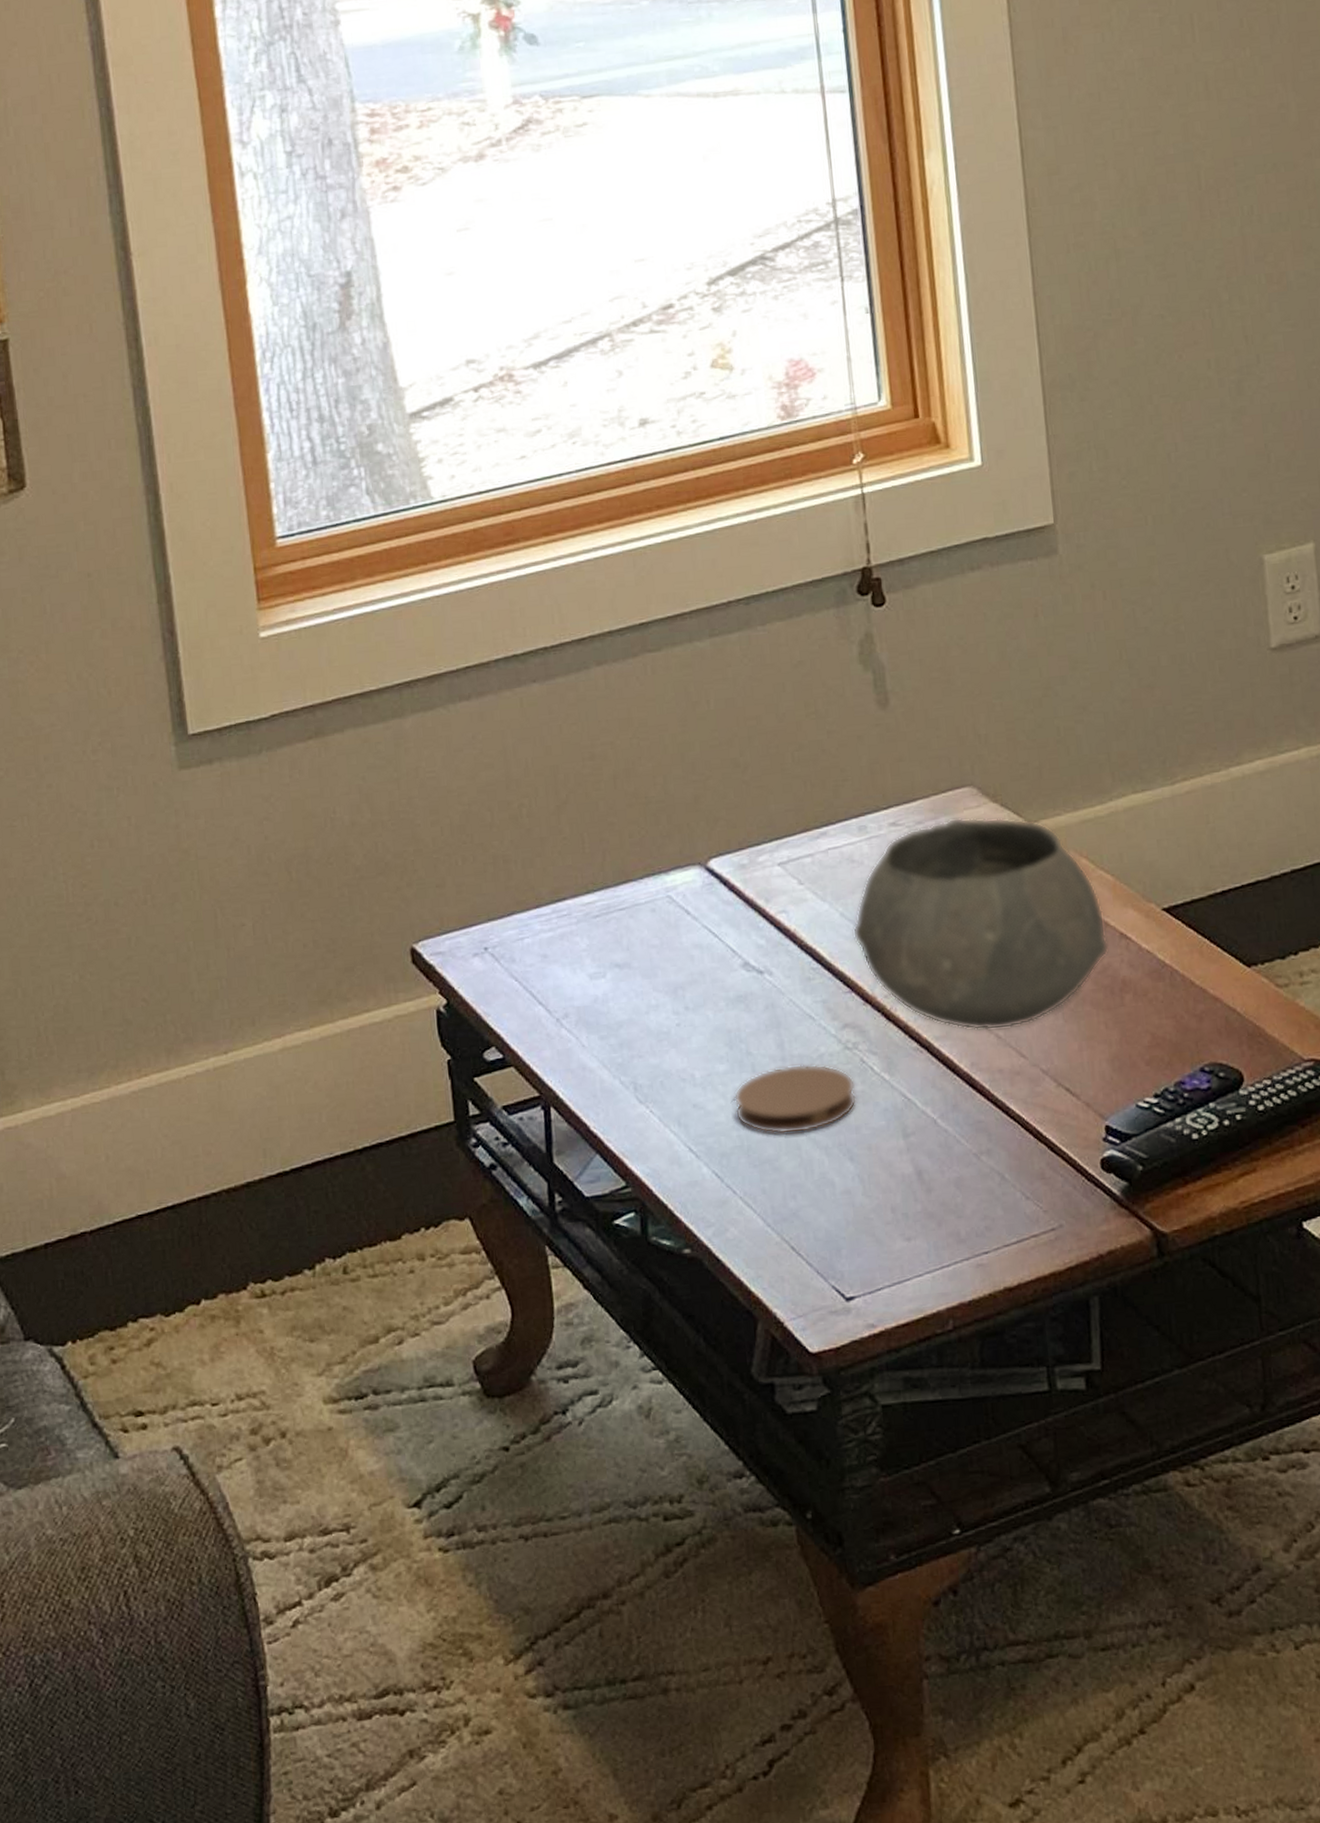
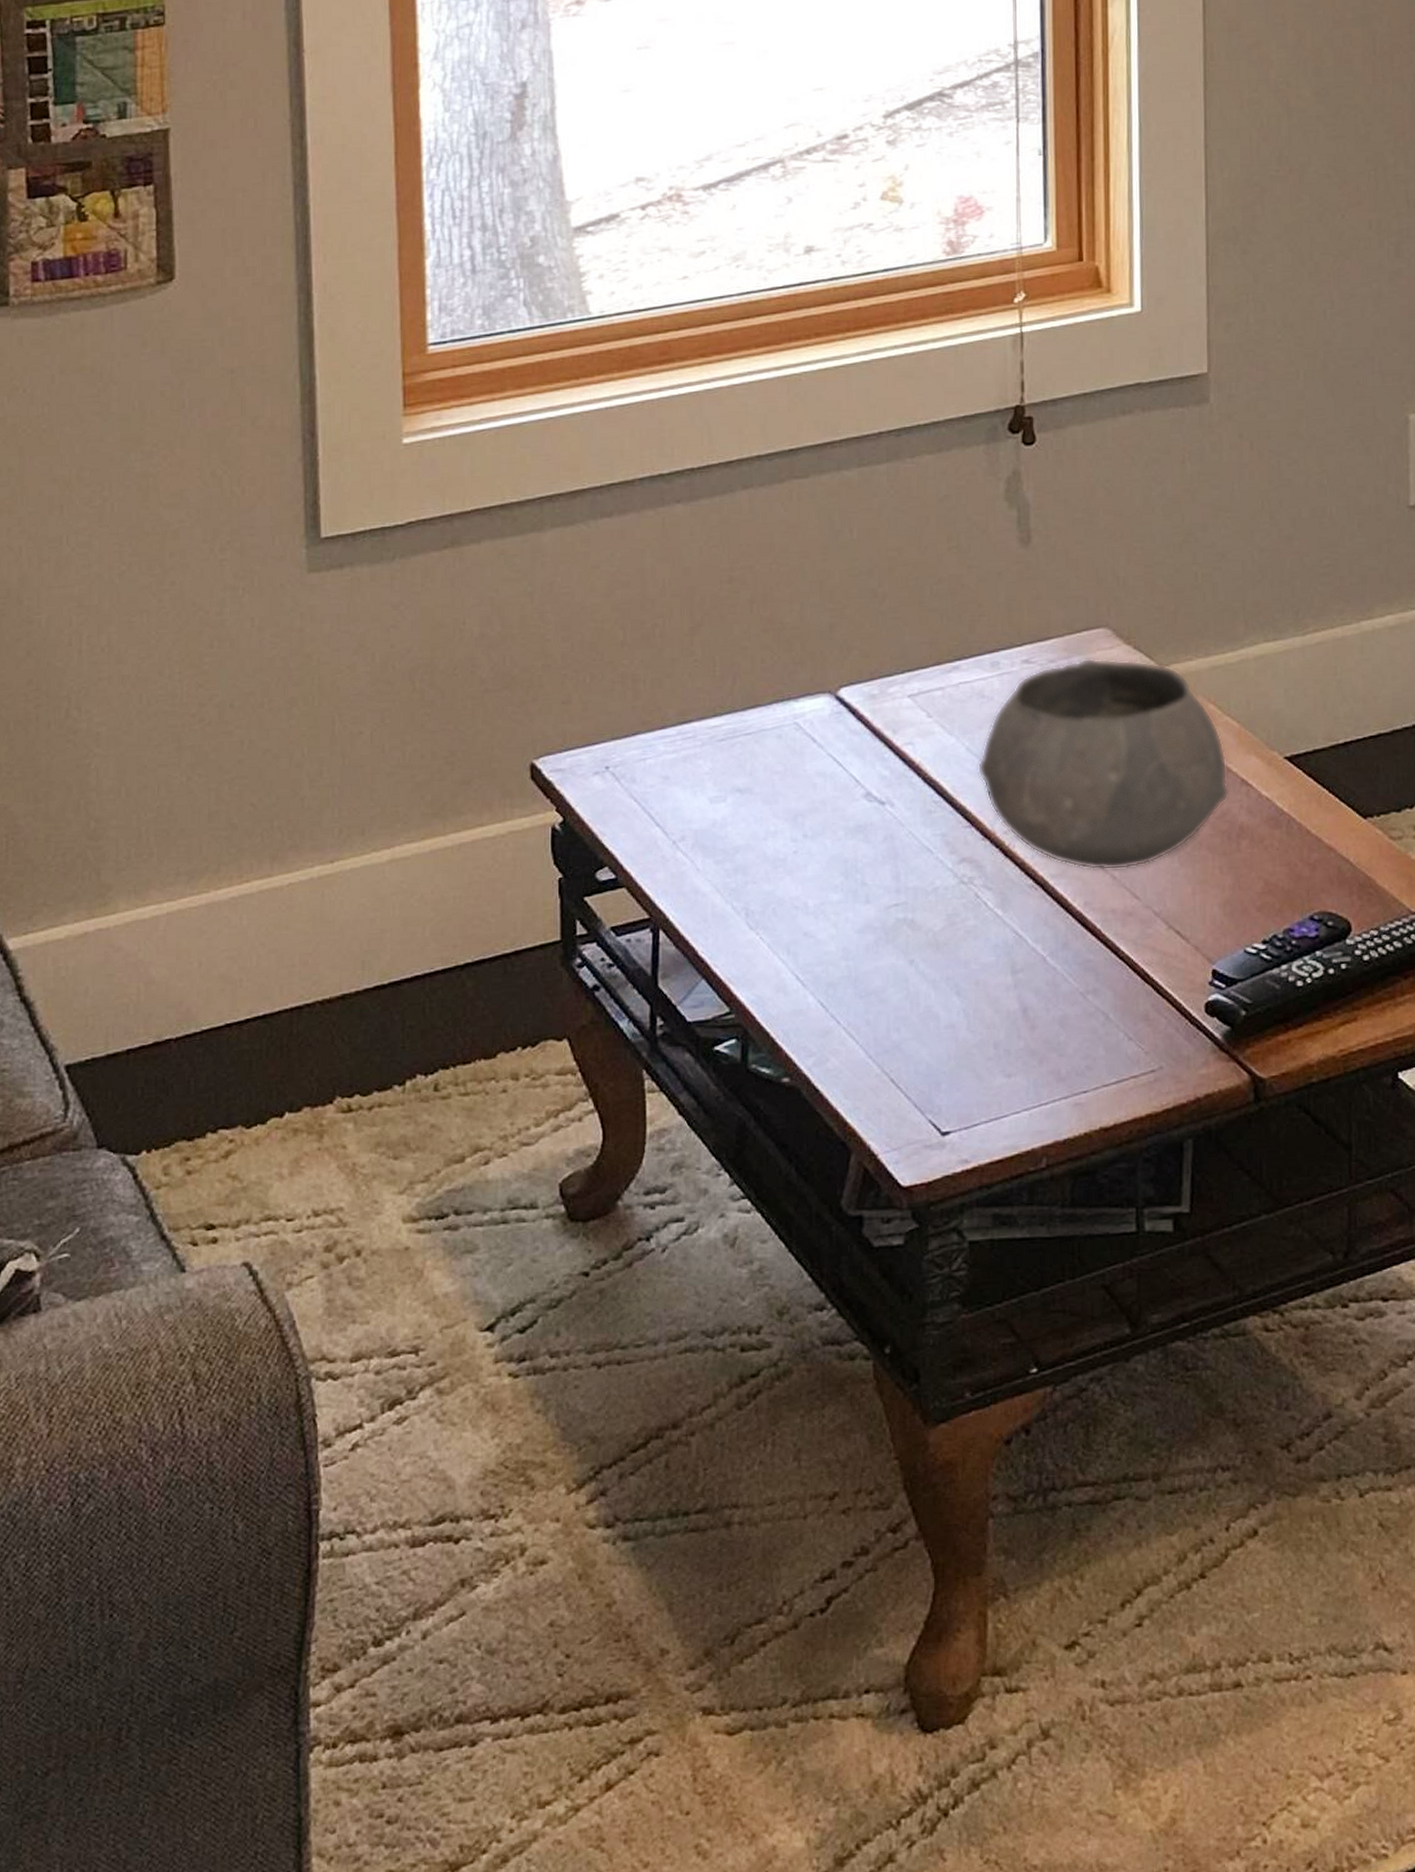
coaster: present [733,1064,856,1135] -> none [845,896,967,966]

